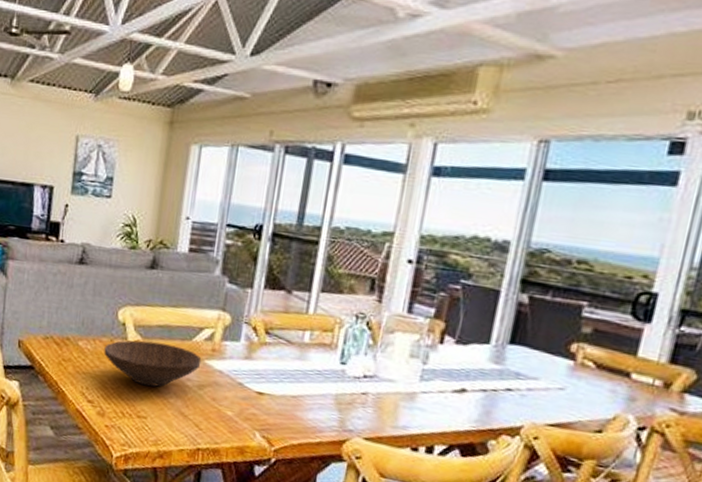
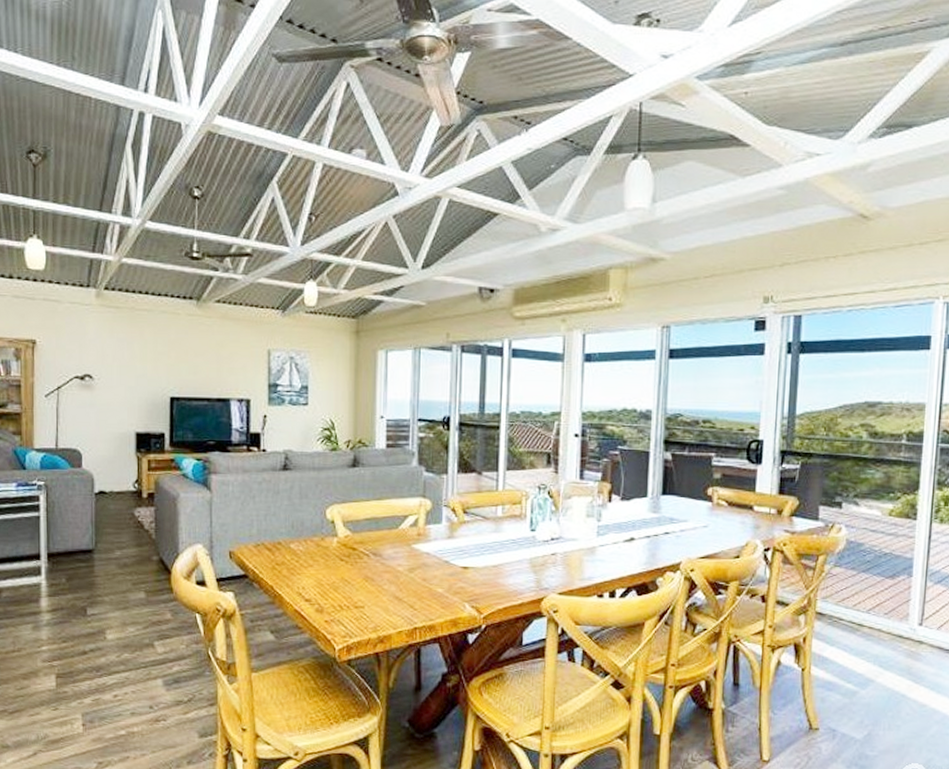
wooden bowl: present [104,340,202,387] -> none [316,535,409,577]

